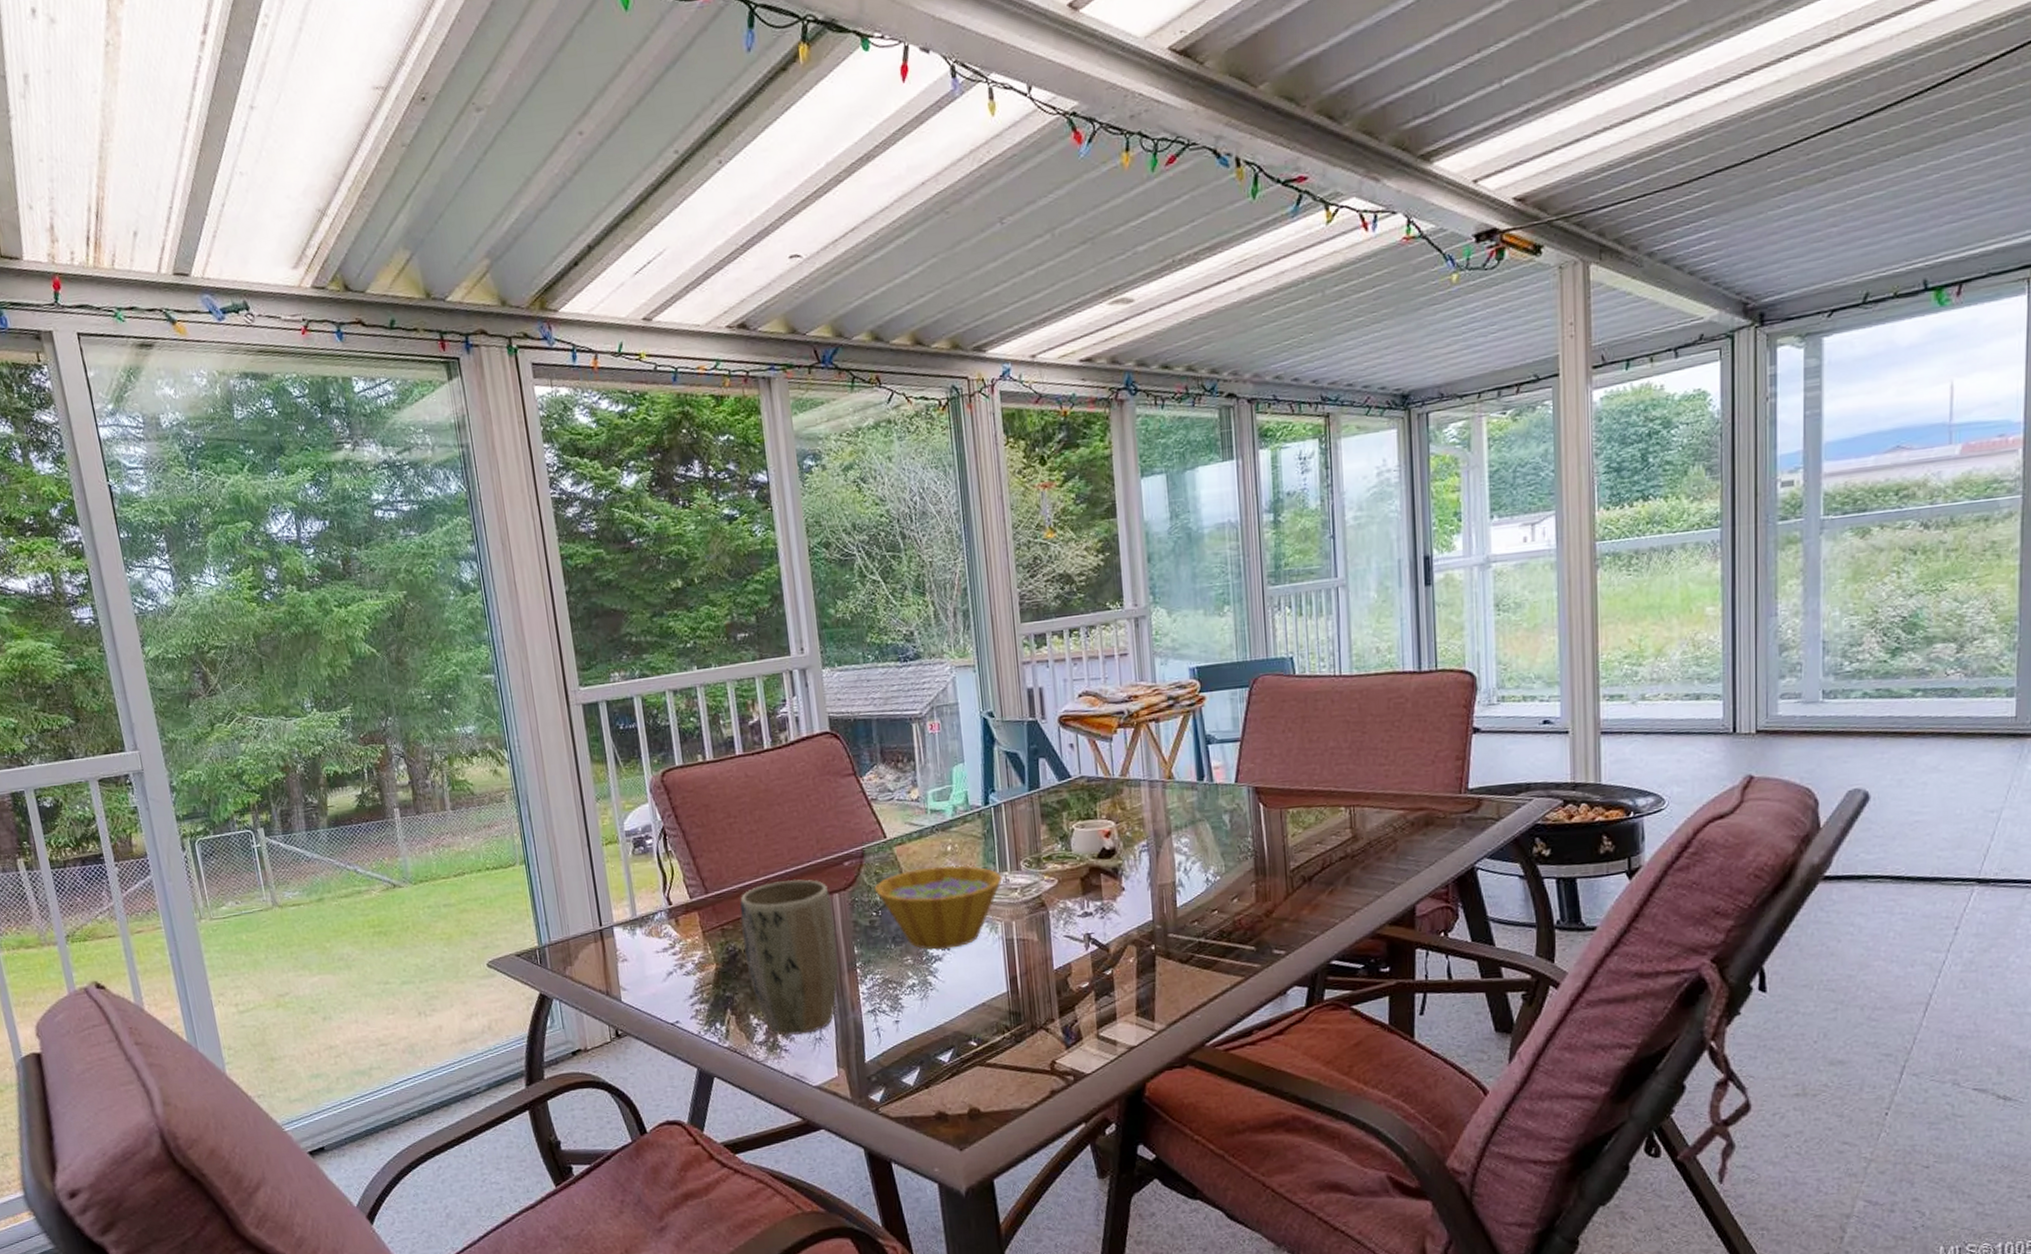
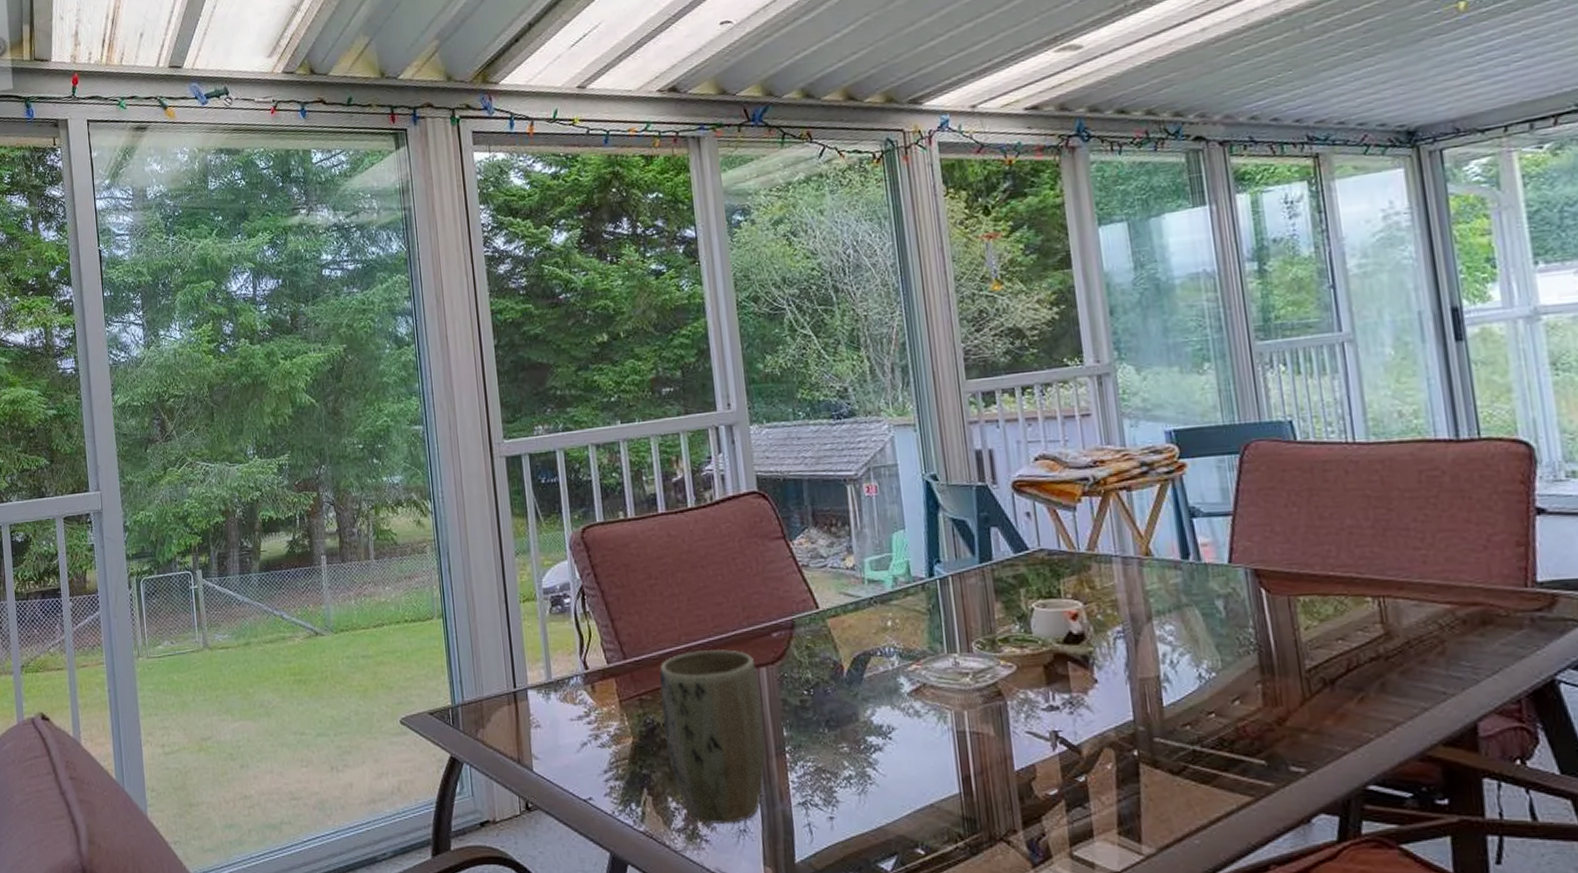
bowl: present [874,865,1003,950] -> none [805,643,951,738]

